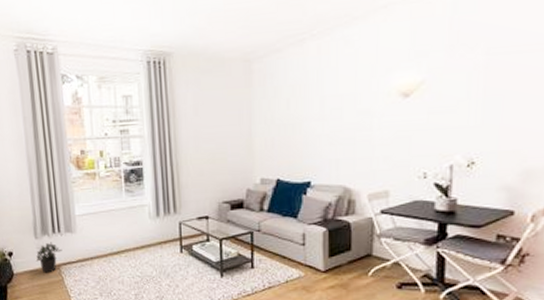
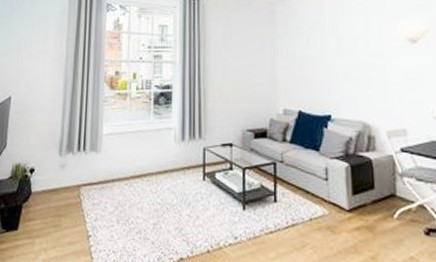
potted plant: present [35,242,62,273] -> none [56,160,85,194]

